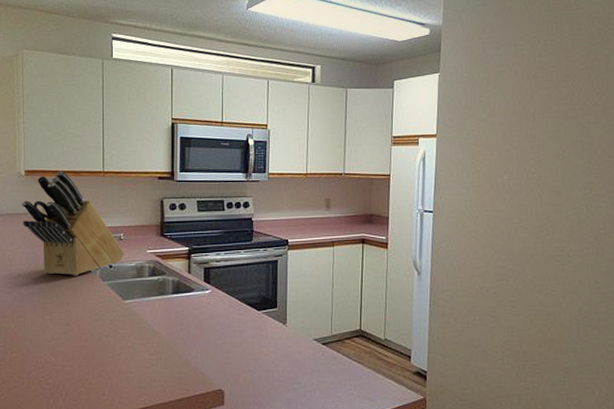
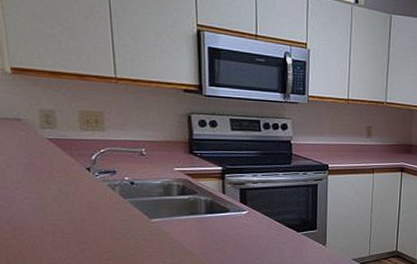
knife block: present [22,170,125,276] -> none [11,71,148,192]

